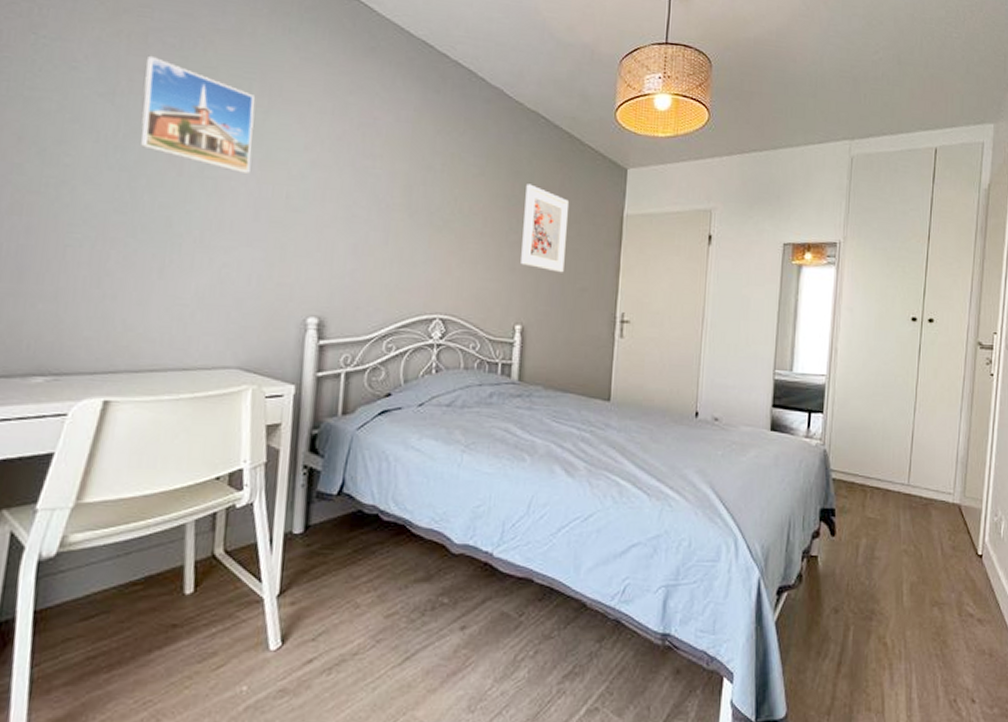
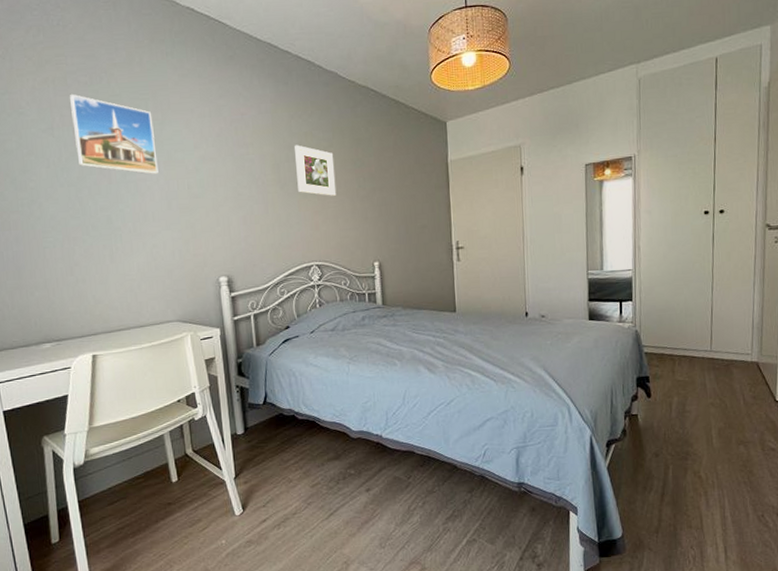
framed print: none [431,166,484,236] -> present [295,145,337,196]
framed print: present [521,184,570,273] -> none [367,147,406,216]

